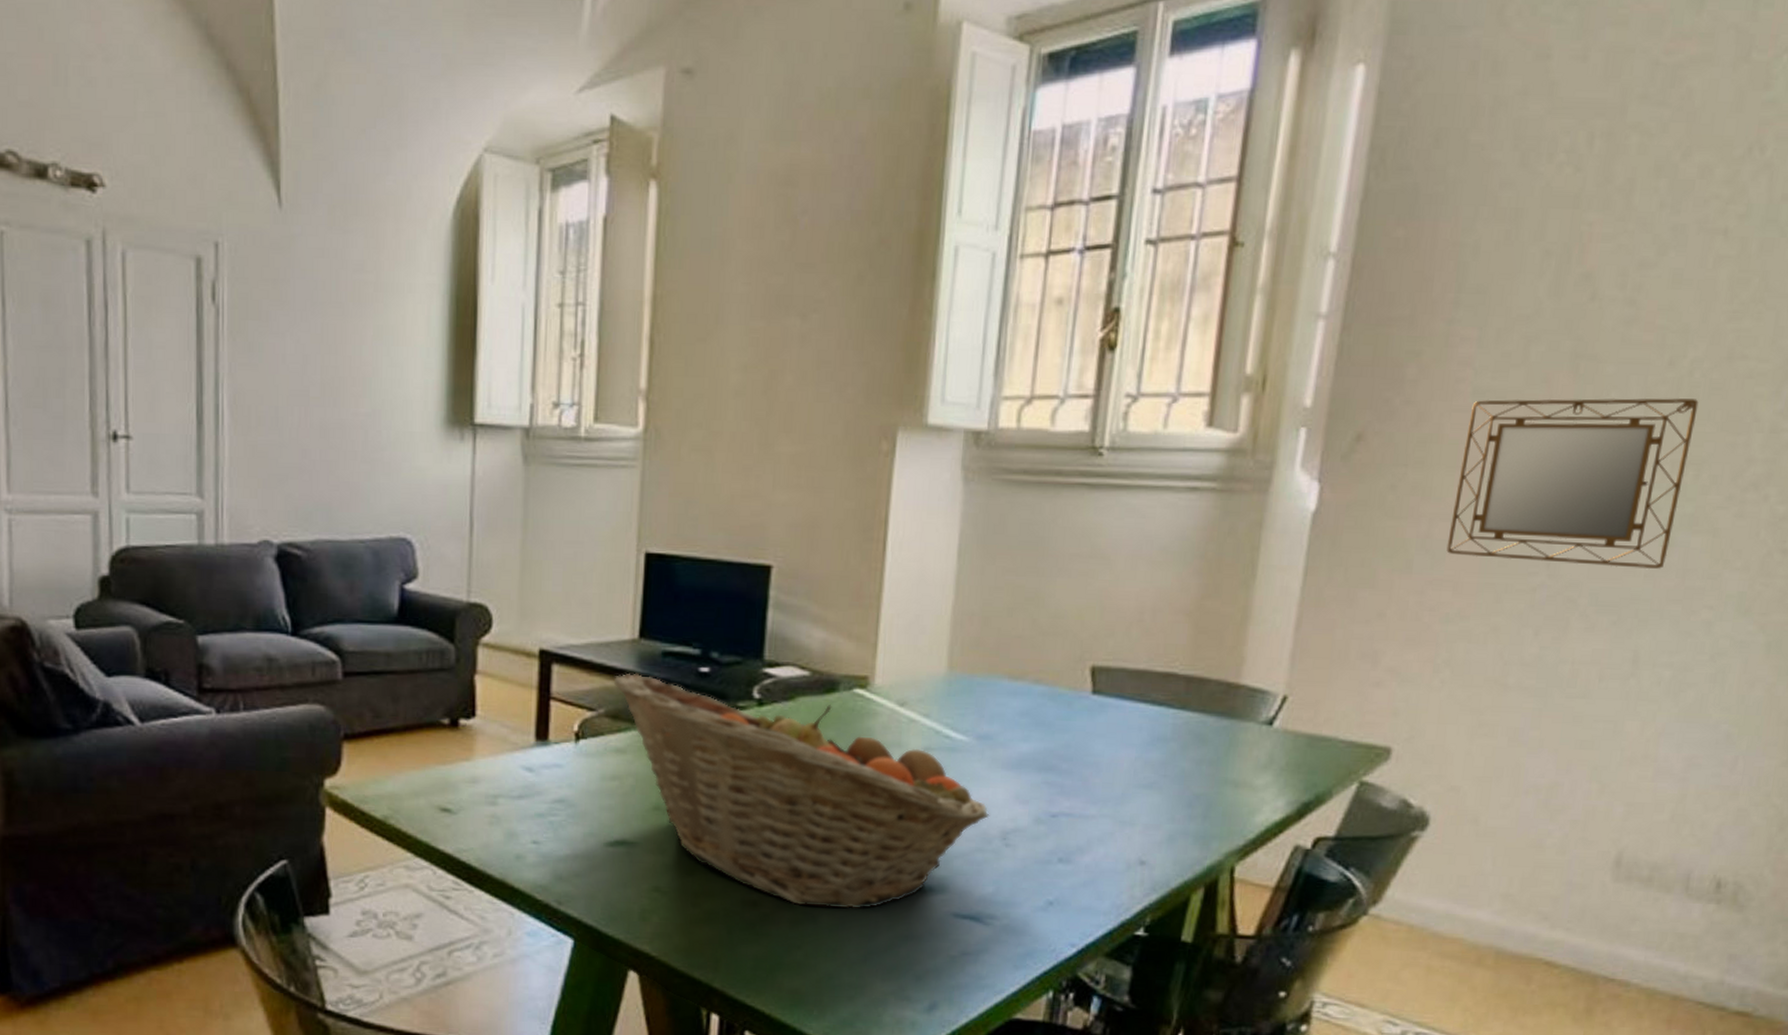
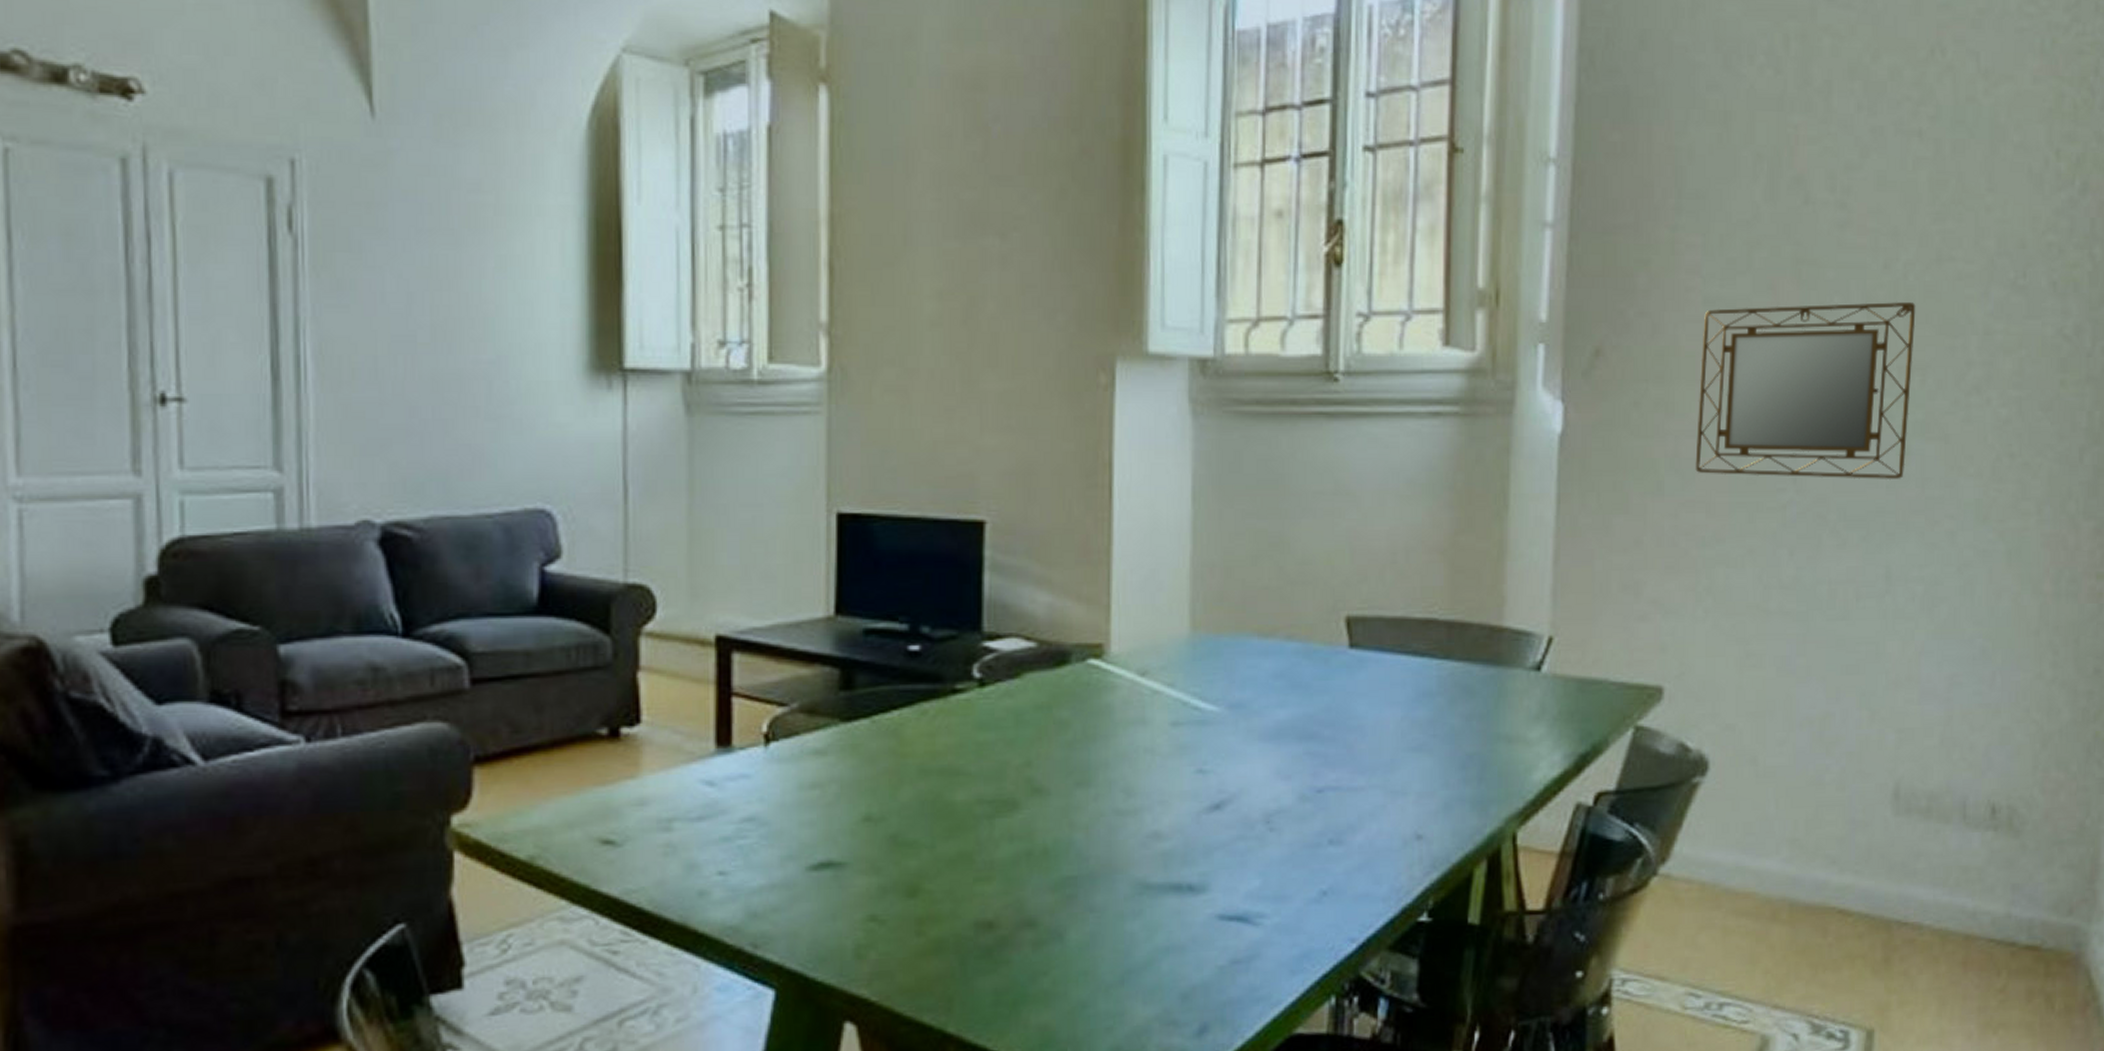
fruit basket: present [613,672,990,909] -> none [807,657,1250,923]

